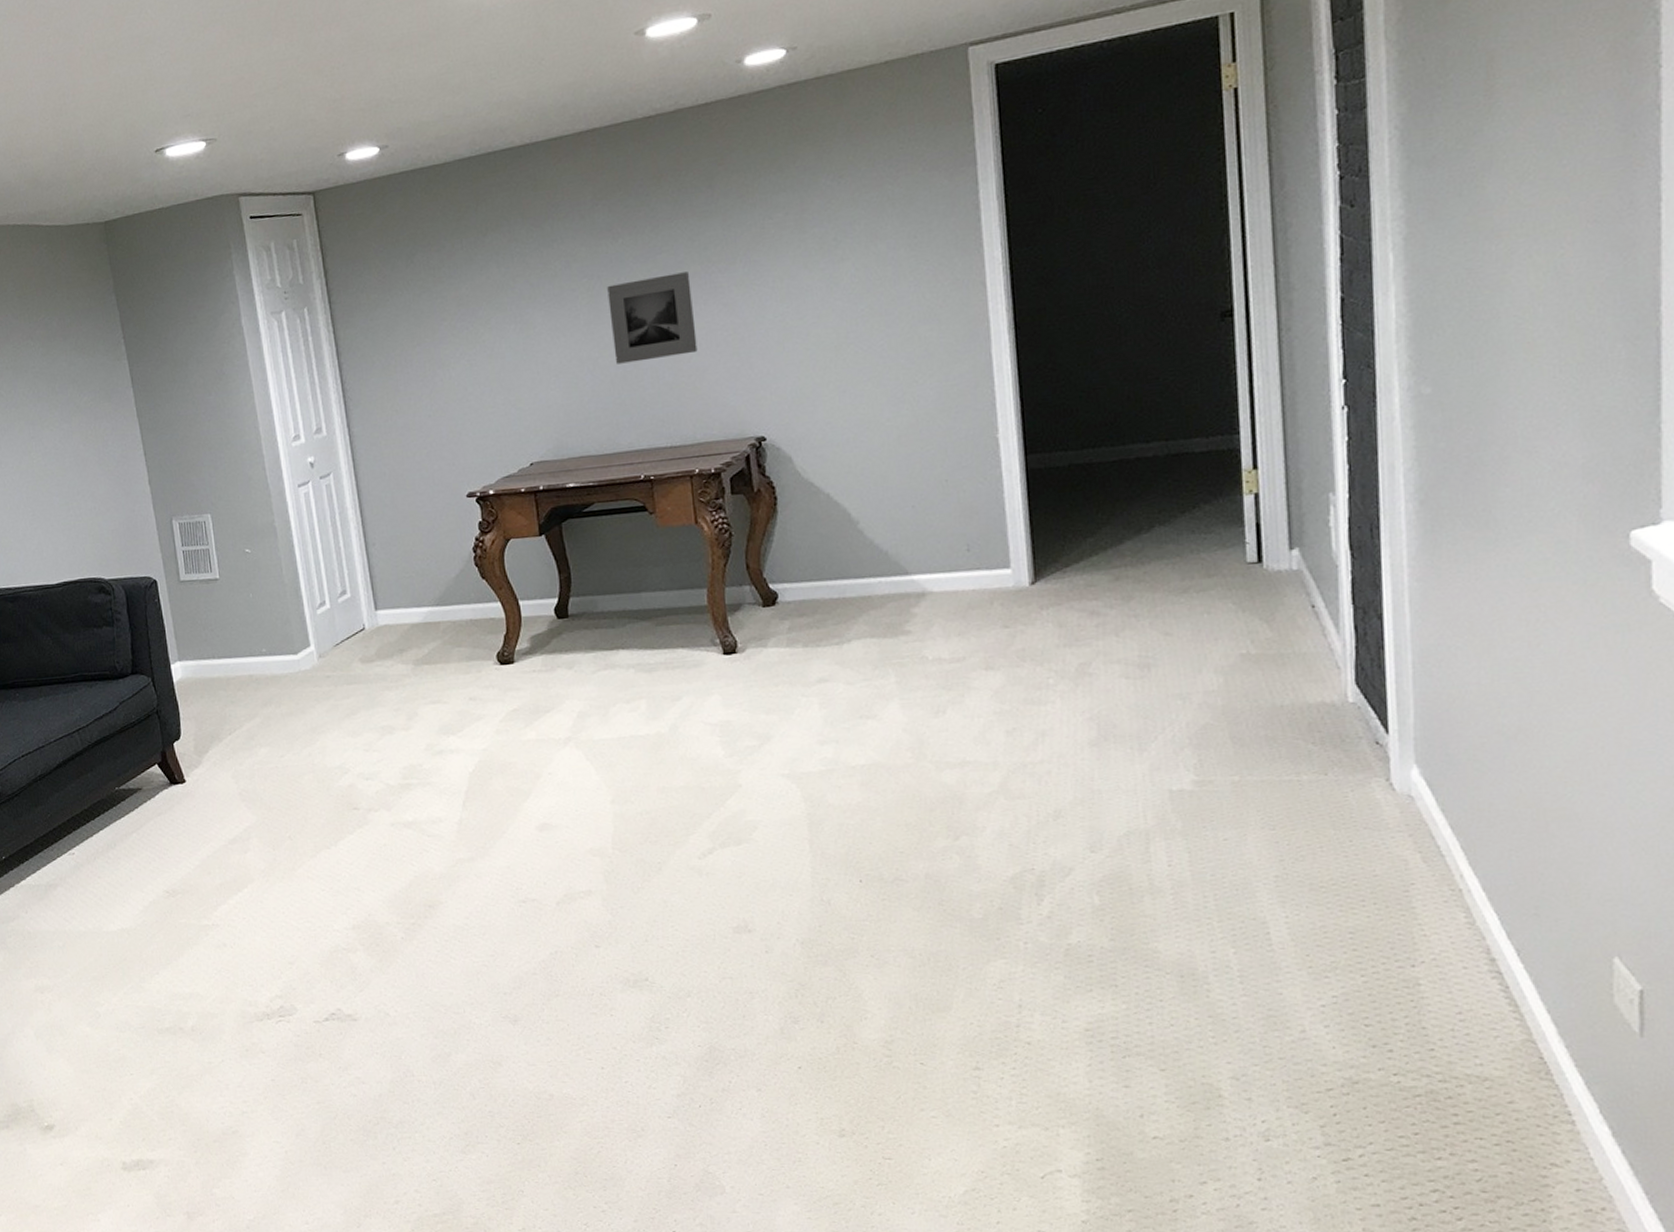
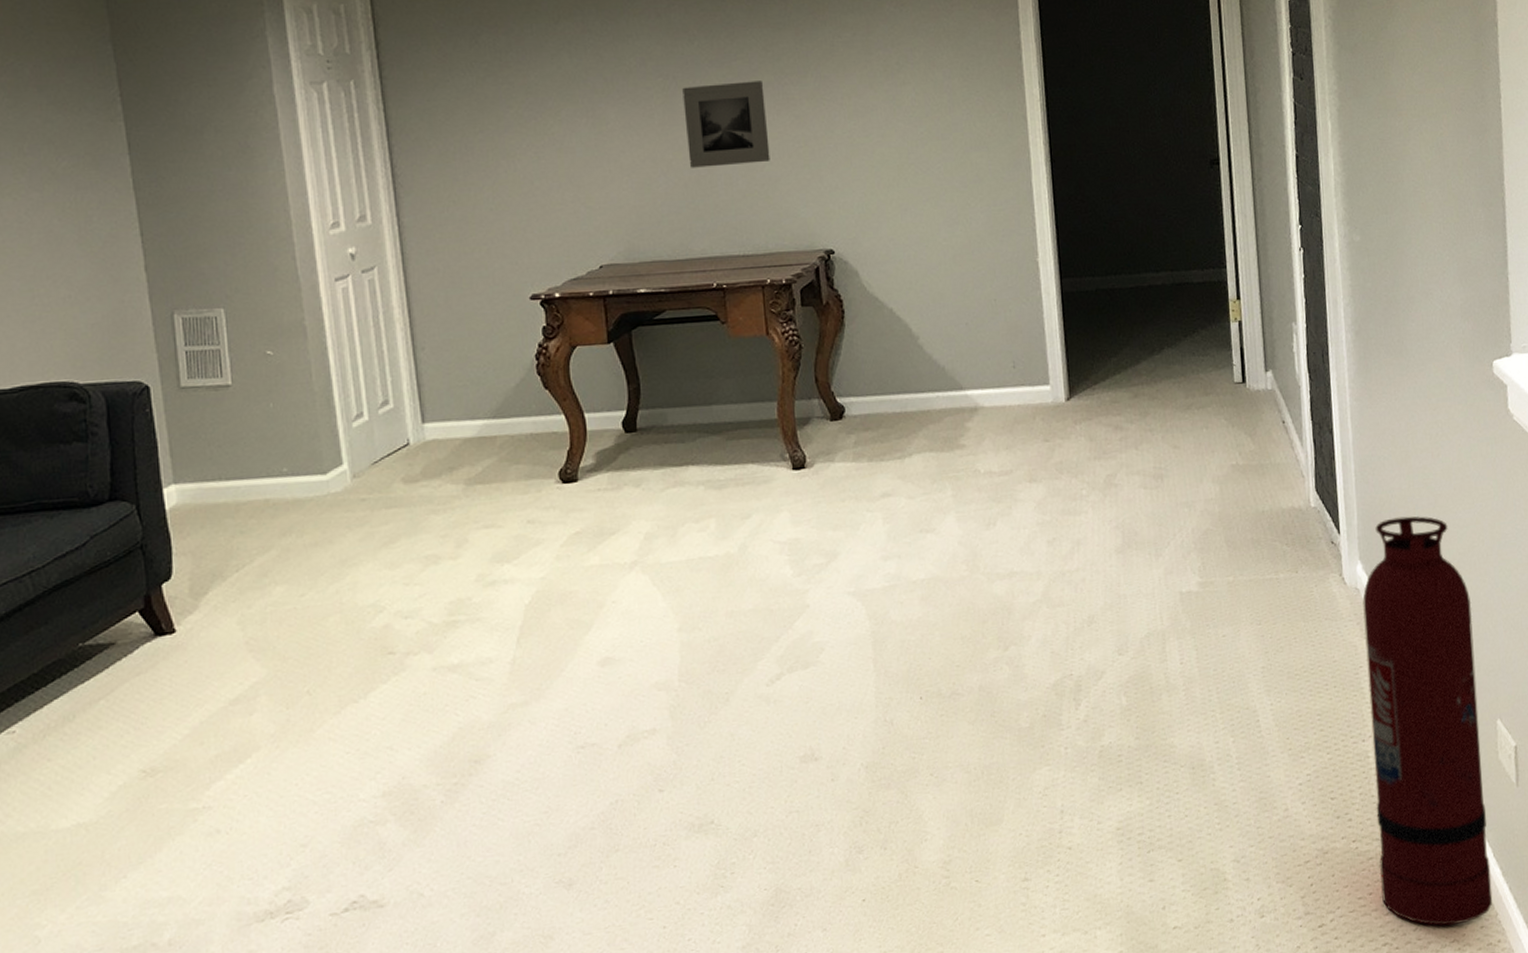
fire extinguisher: none [1418,715,1596,1182] -> present [1362,516,1493,926]

